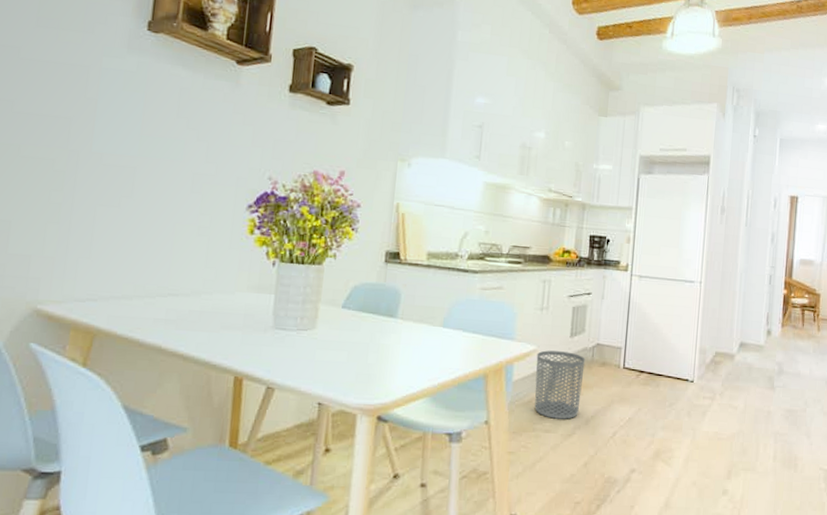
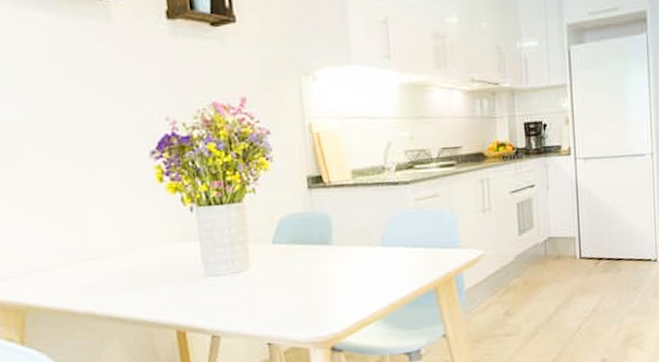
waste bin: present [534,350,585,419] -> none [486,250,539,322]

